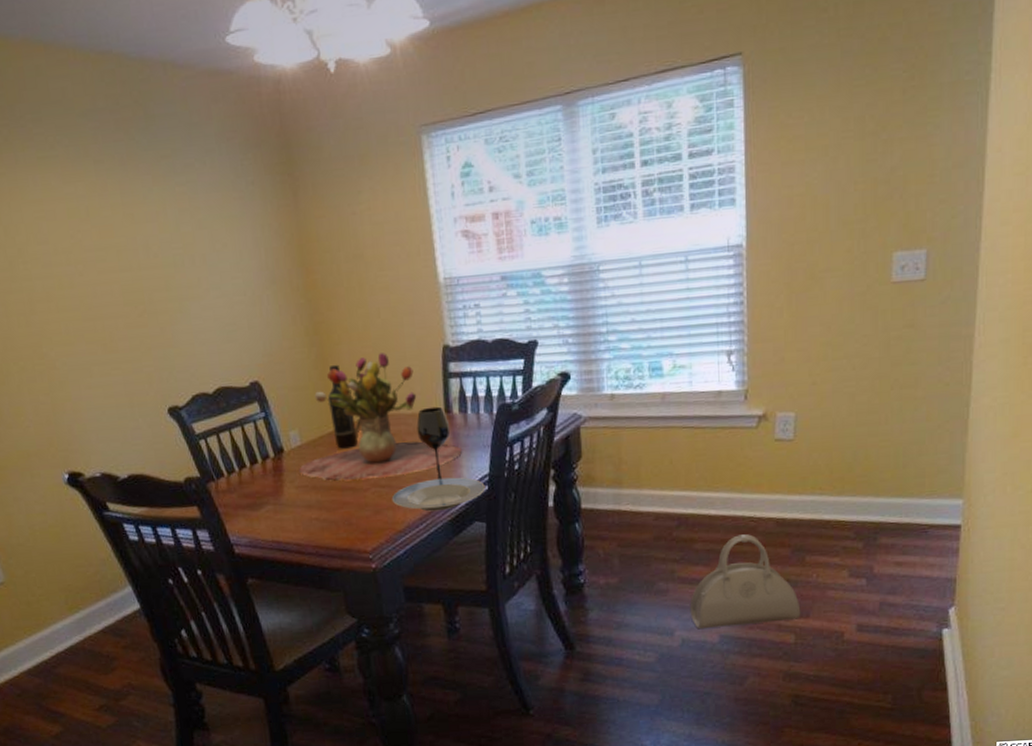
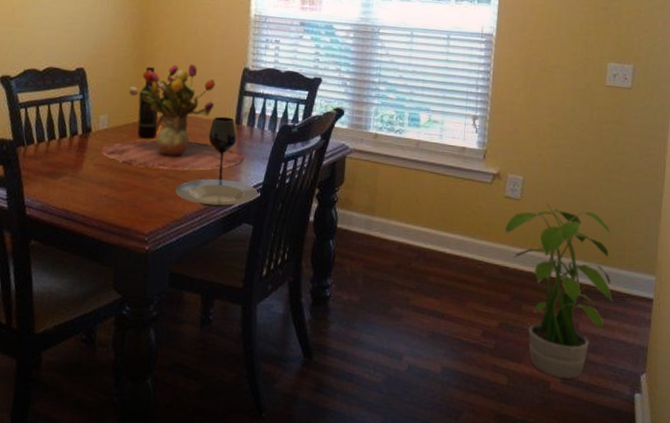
handbag: present [689,534,801,630] -> none [418,275,515,363]
potted plant: none [776,435,912,627] -> present [502,201,613,379]

